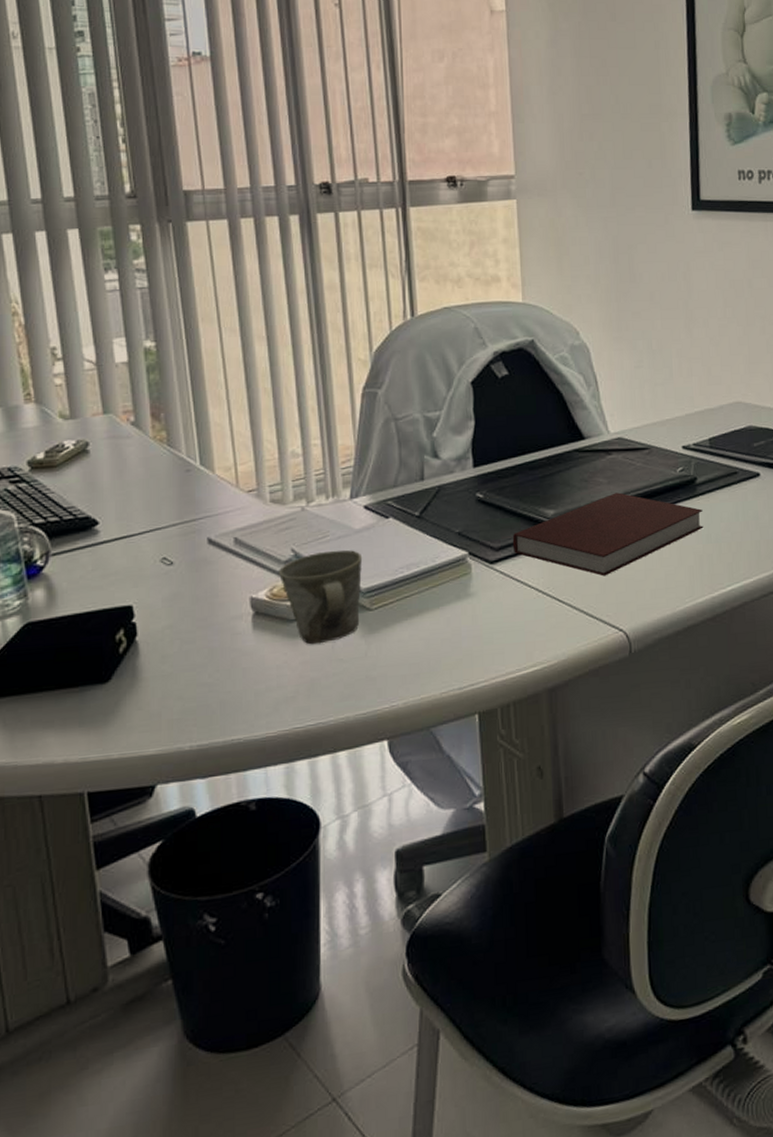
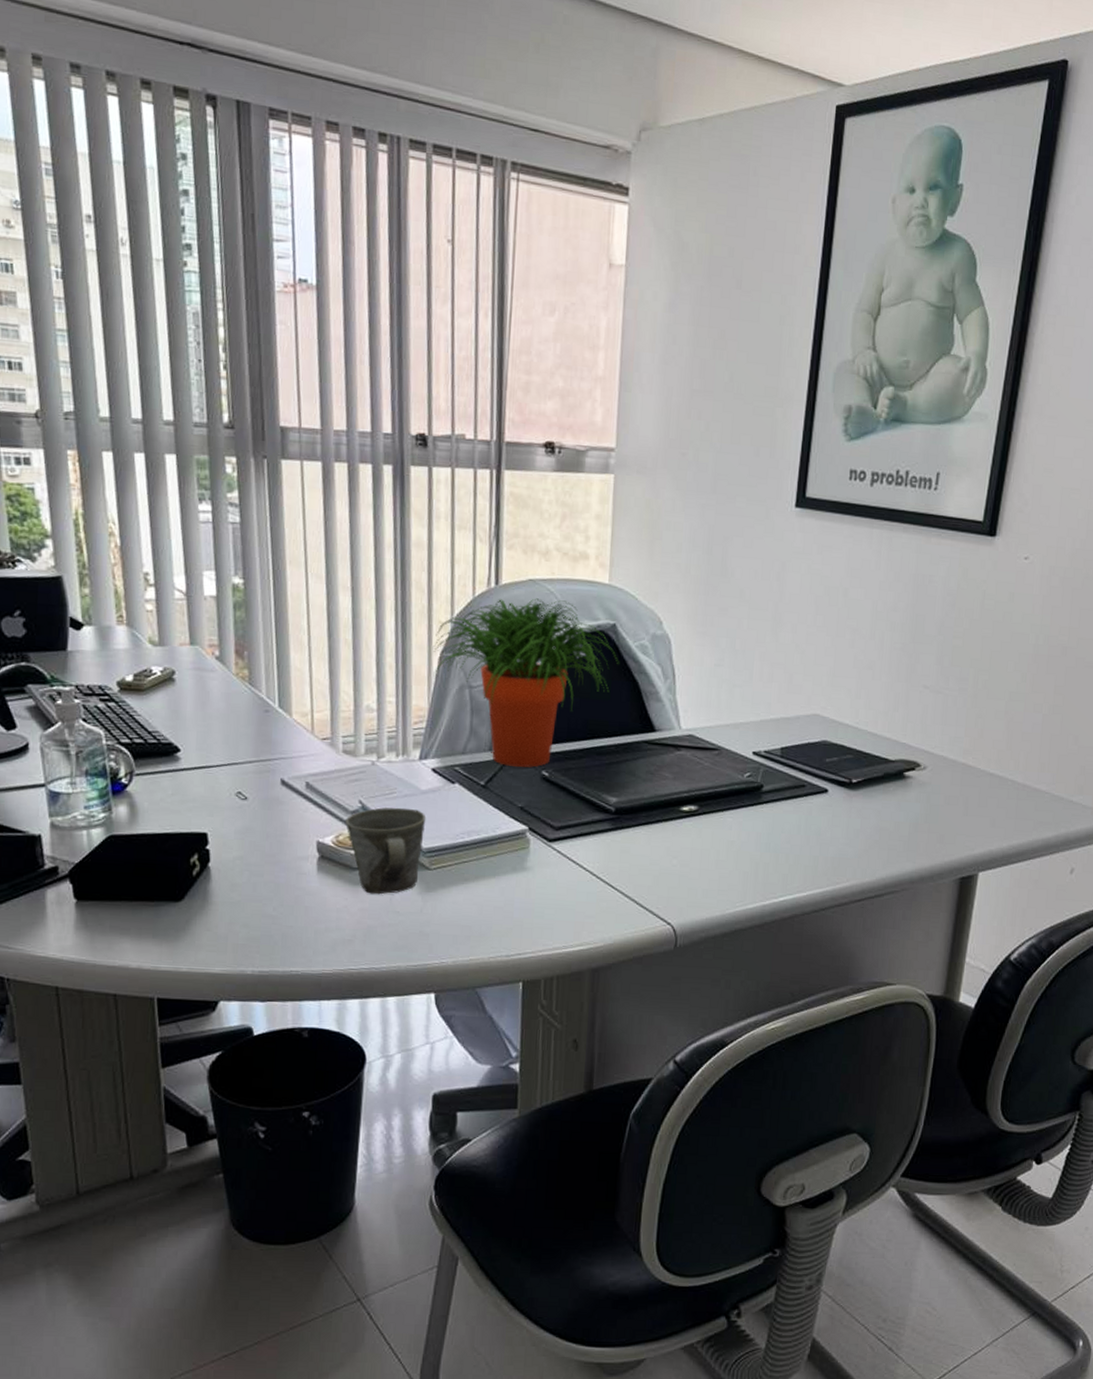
potted plant: none [355,323,541,493] -> present [432,598,619,768]
notebook: present [512,492,704,576] -> none [572,789,765,870]

